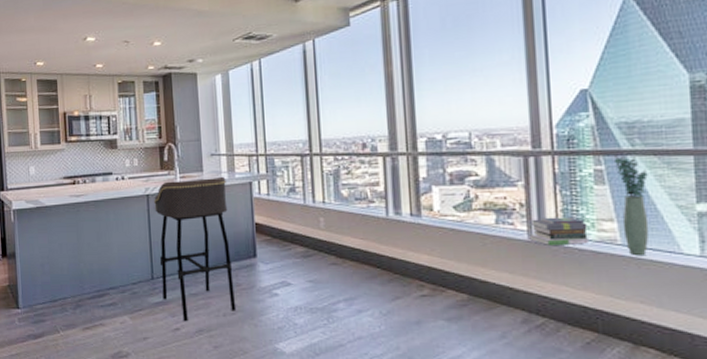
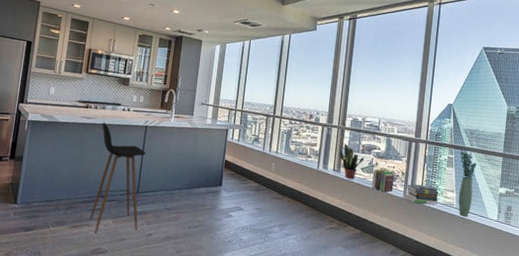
bar stool: none [95,198,161,335] -> present [90,122,146,235]
bar stool: present [154,176,237,322] -> none [143,118,210,230]
potted plant: none [415,174,455,225] -> present [339,143,364,180]
books: none [472,203,510,235] -> present [371,169,395,193]

